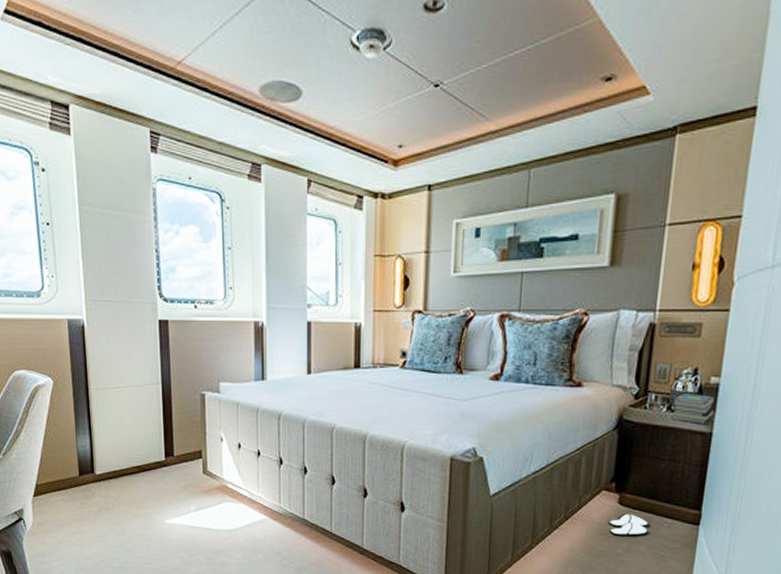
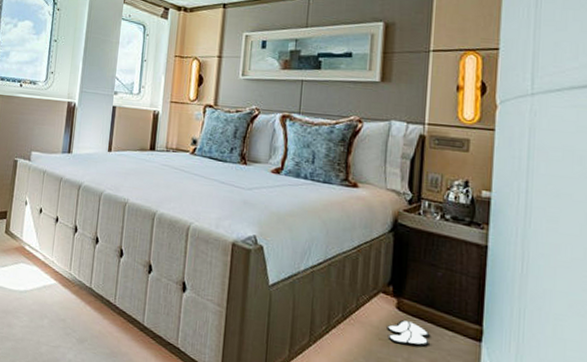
books: present [671,393,714,424] -> none [445,204,487,236]

